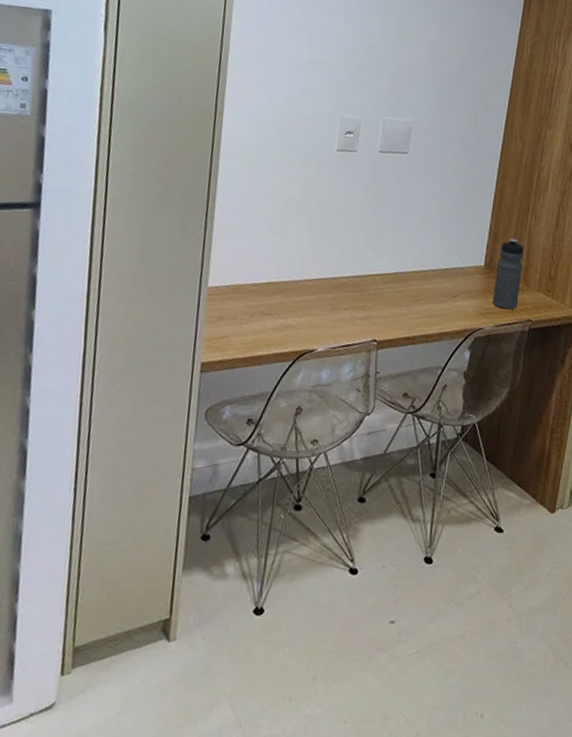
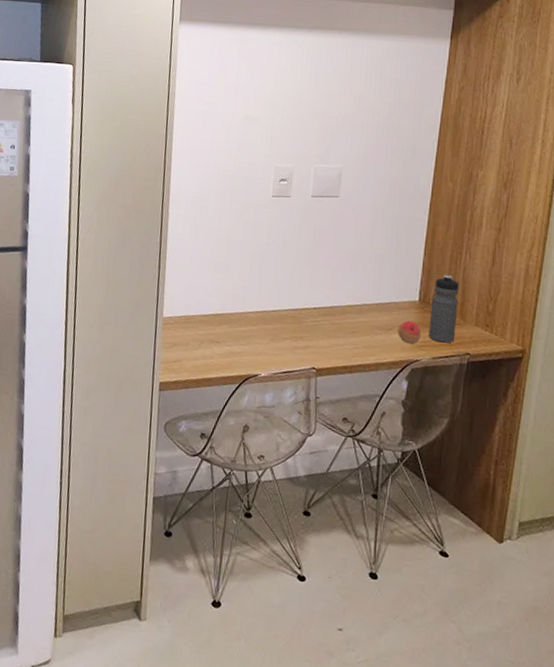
fruit: none [462,286,486,312] -> present [398,320,422,345]

